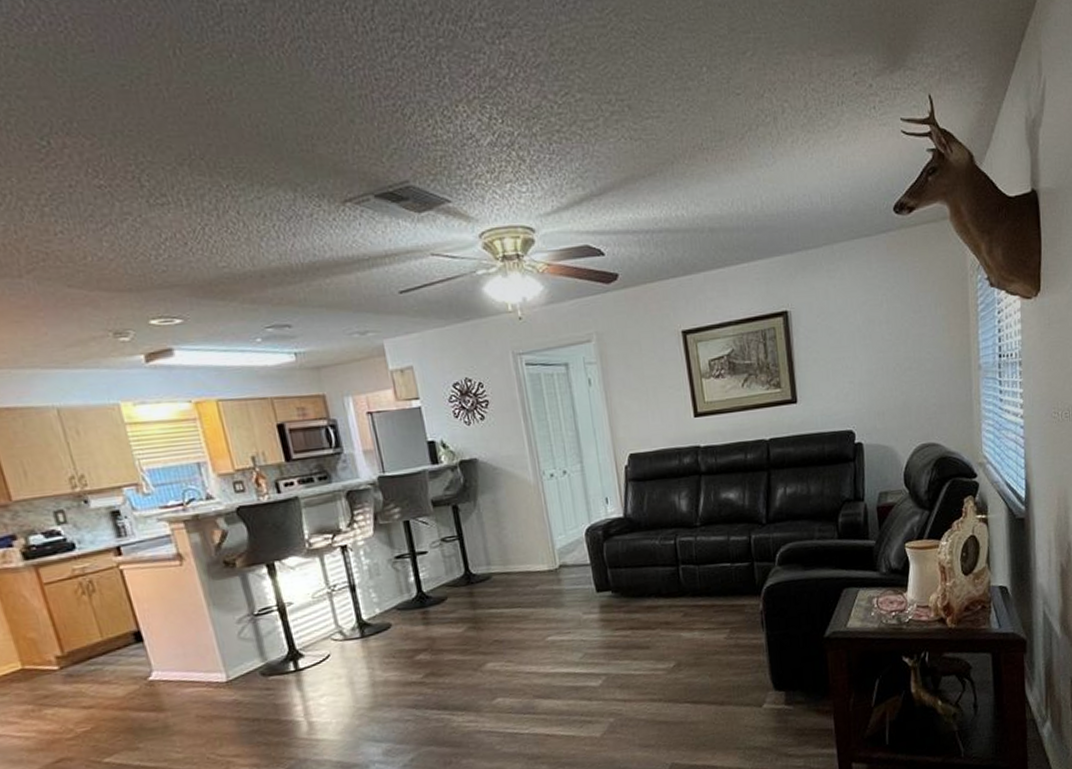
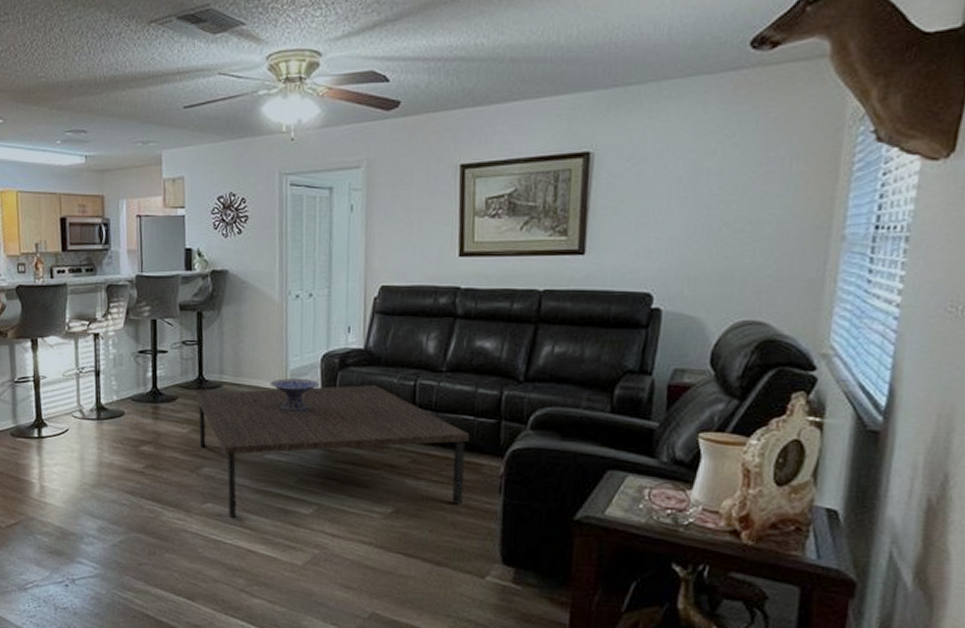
coffee table: none [465,549,734,707] -> present [195,384,471,518]
decorative bowl: none [539,555,588,591] -> present [269,378,319,412]

